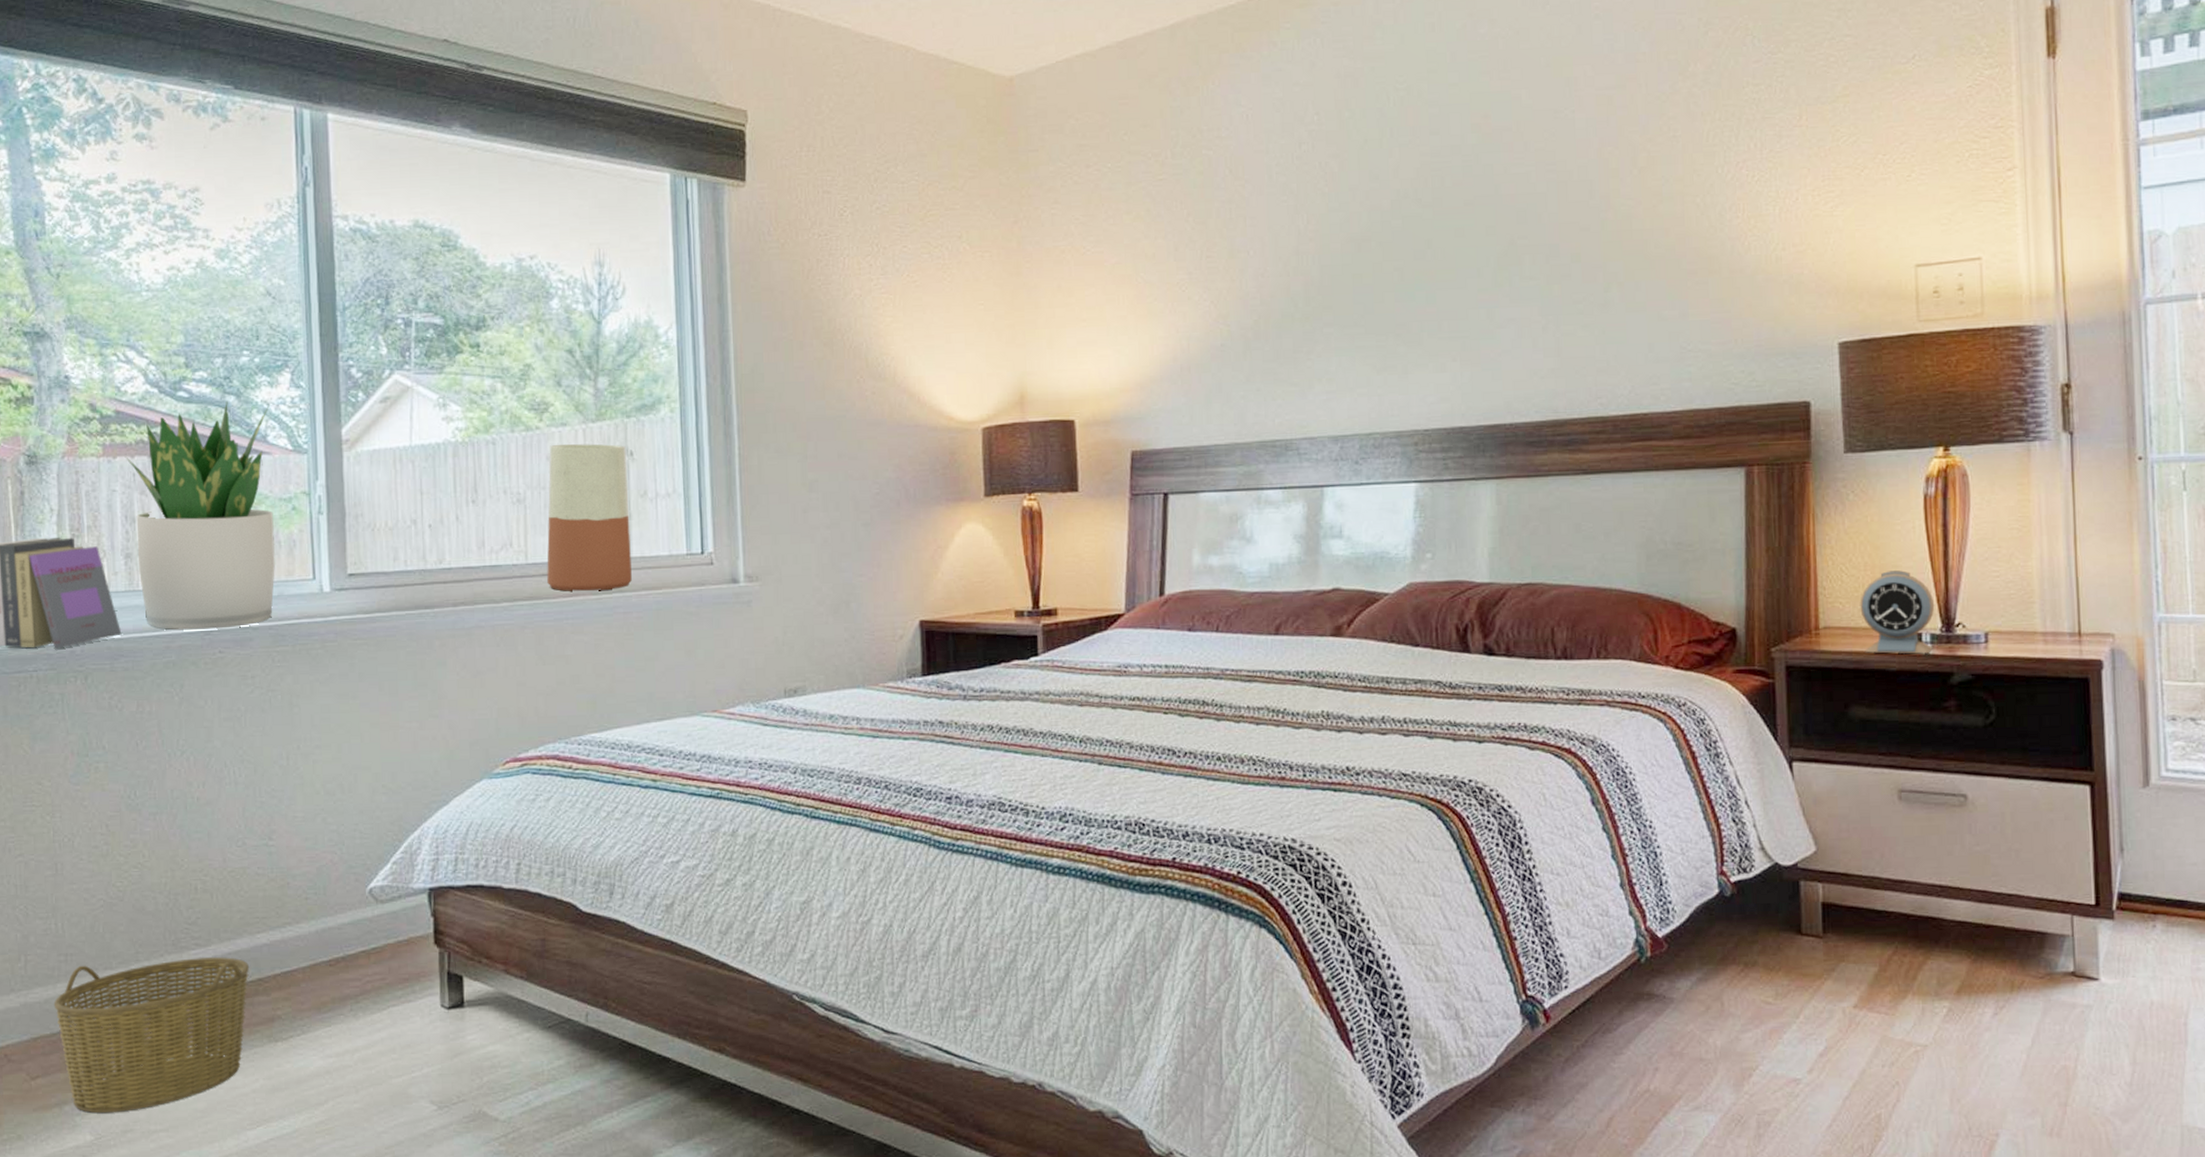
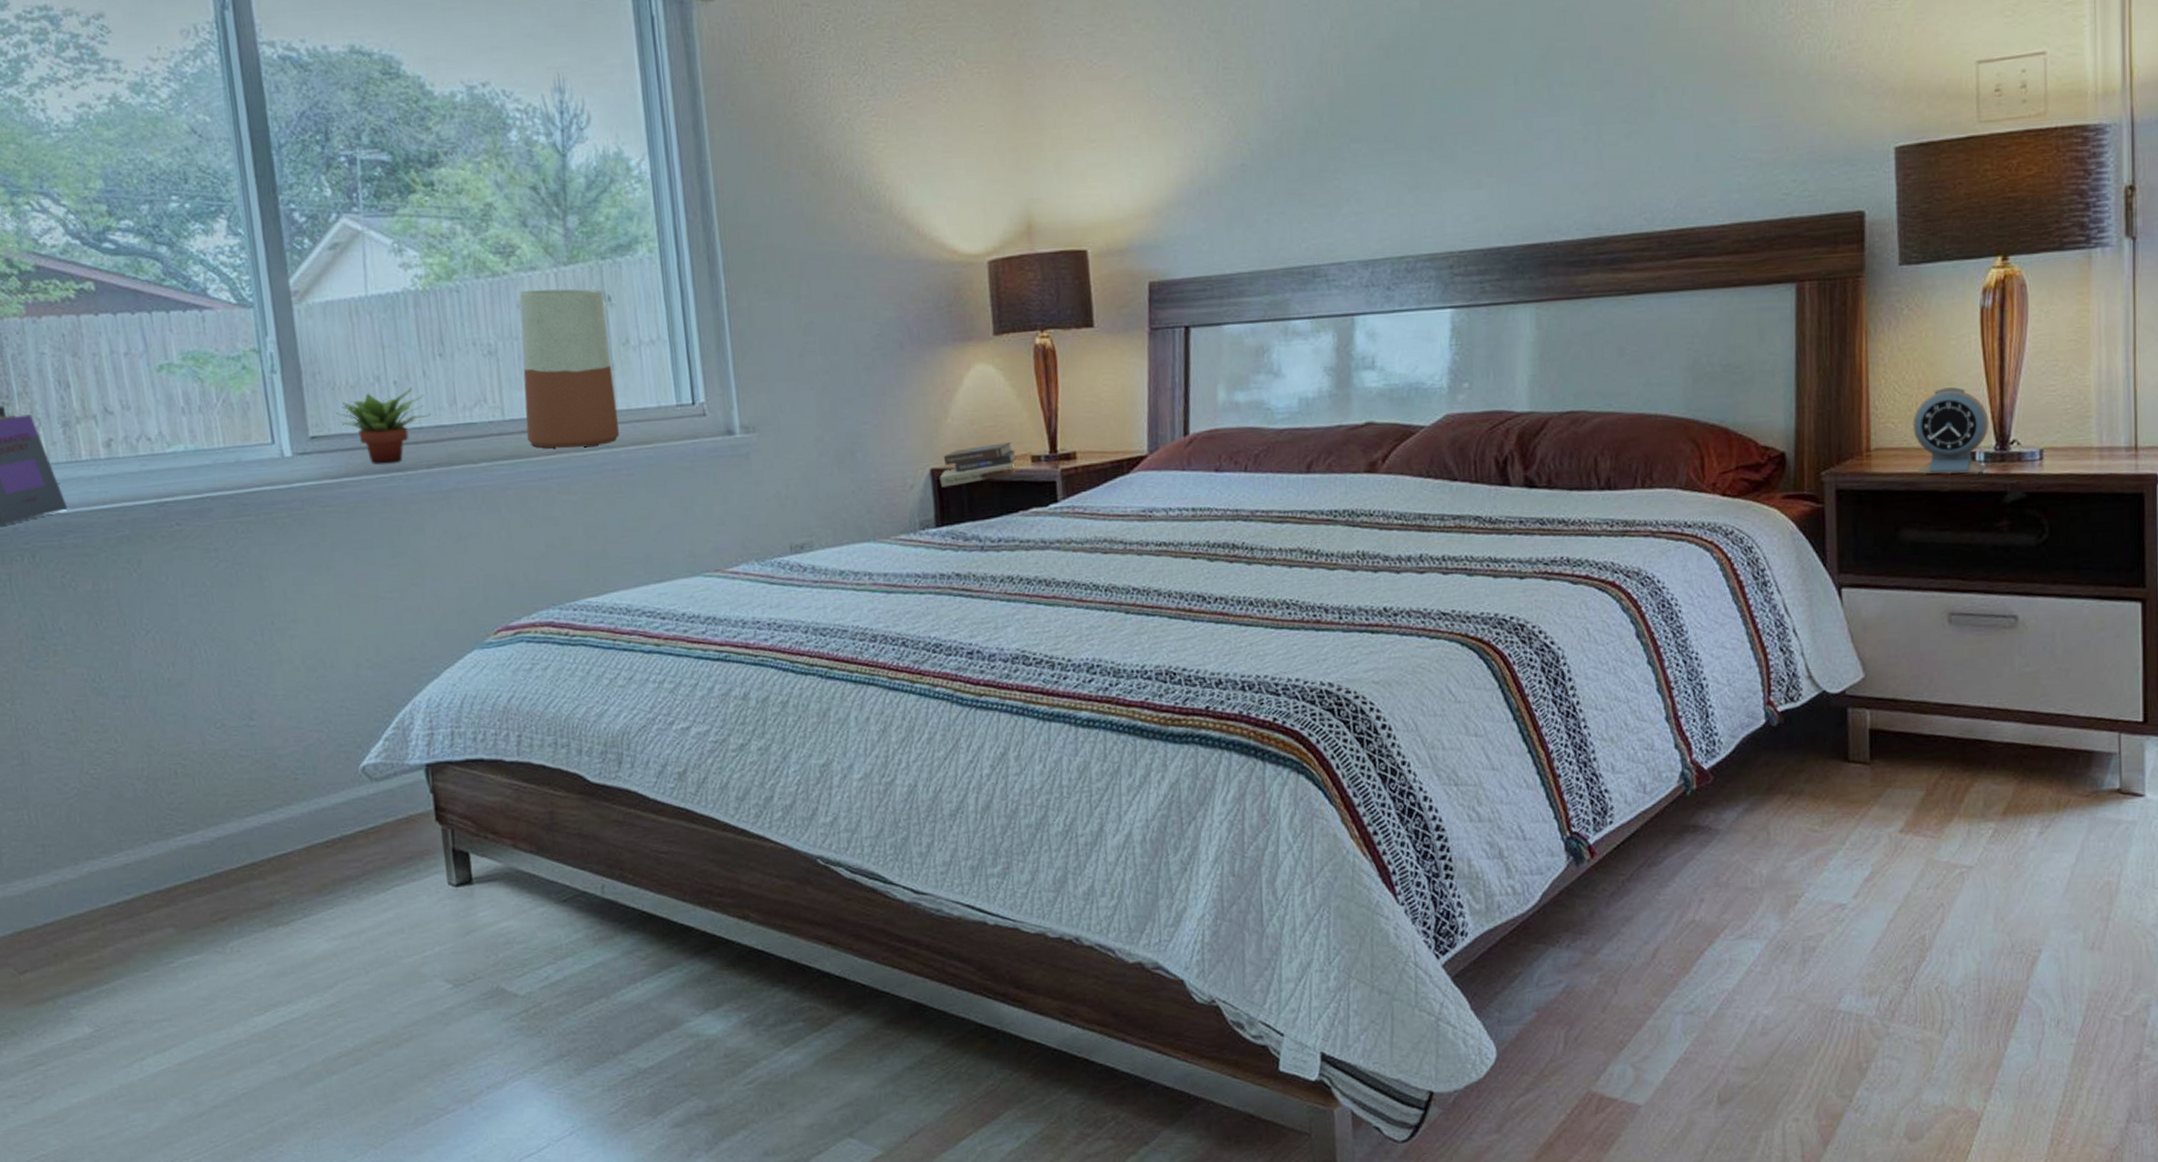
basket: present [53,957,250,1113] -> none [35,842,242,1005]
planter: present [124,401,275,631] -> none [51,252,232,503]
succulent plant: none [374,531,460,603] -> present [336,387,431,466]
books: none [928,597,1001,638] -> present [939,442,1016,487]

